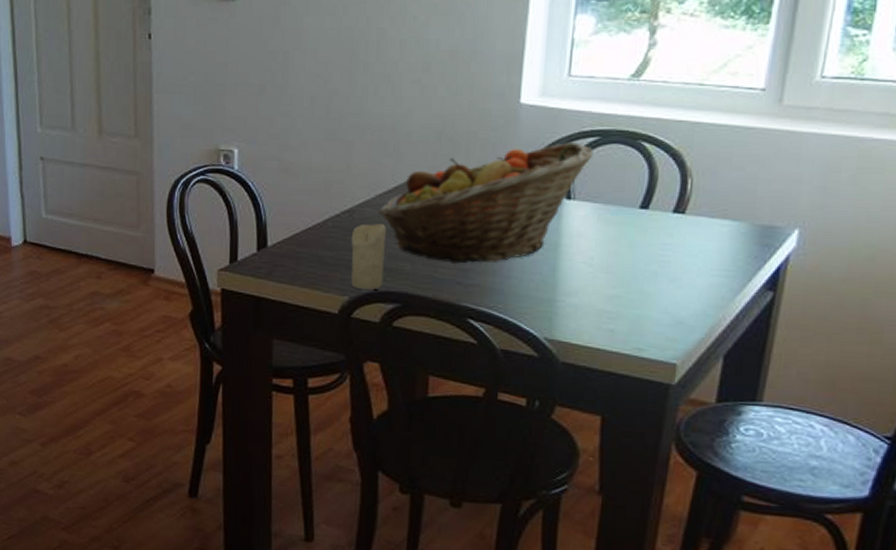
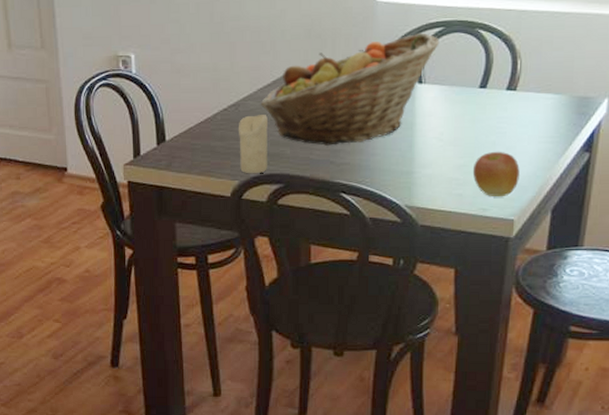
apple: none [627,282,686,337] -> present [472,151,520,197]

